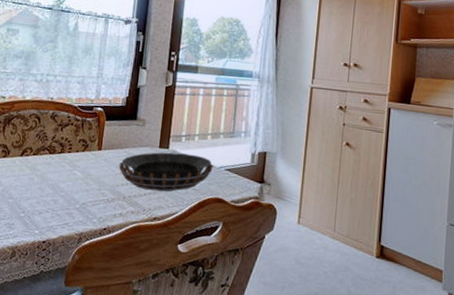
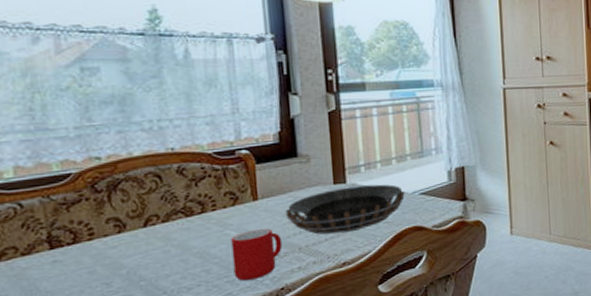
cup: none [72,174,113,217] -> present [231,228,283,281]

